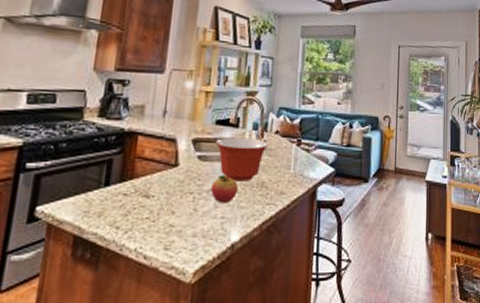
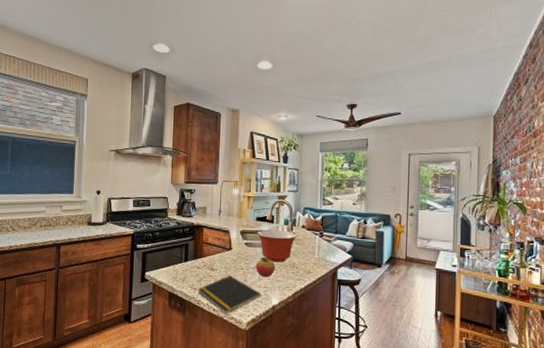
notepad: none [122,204,217,264] -> present [198,275,262,315]

